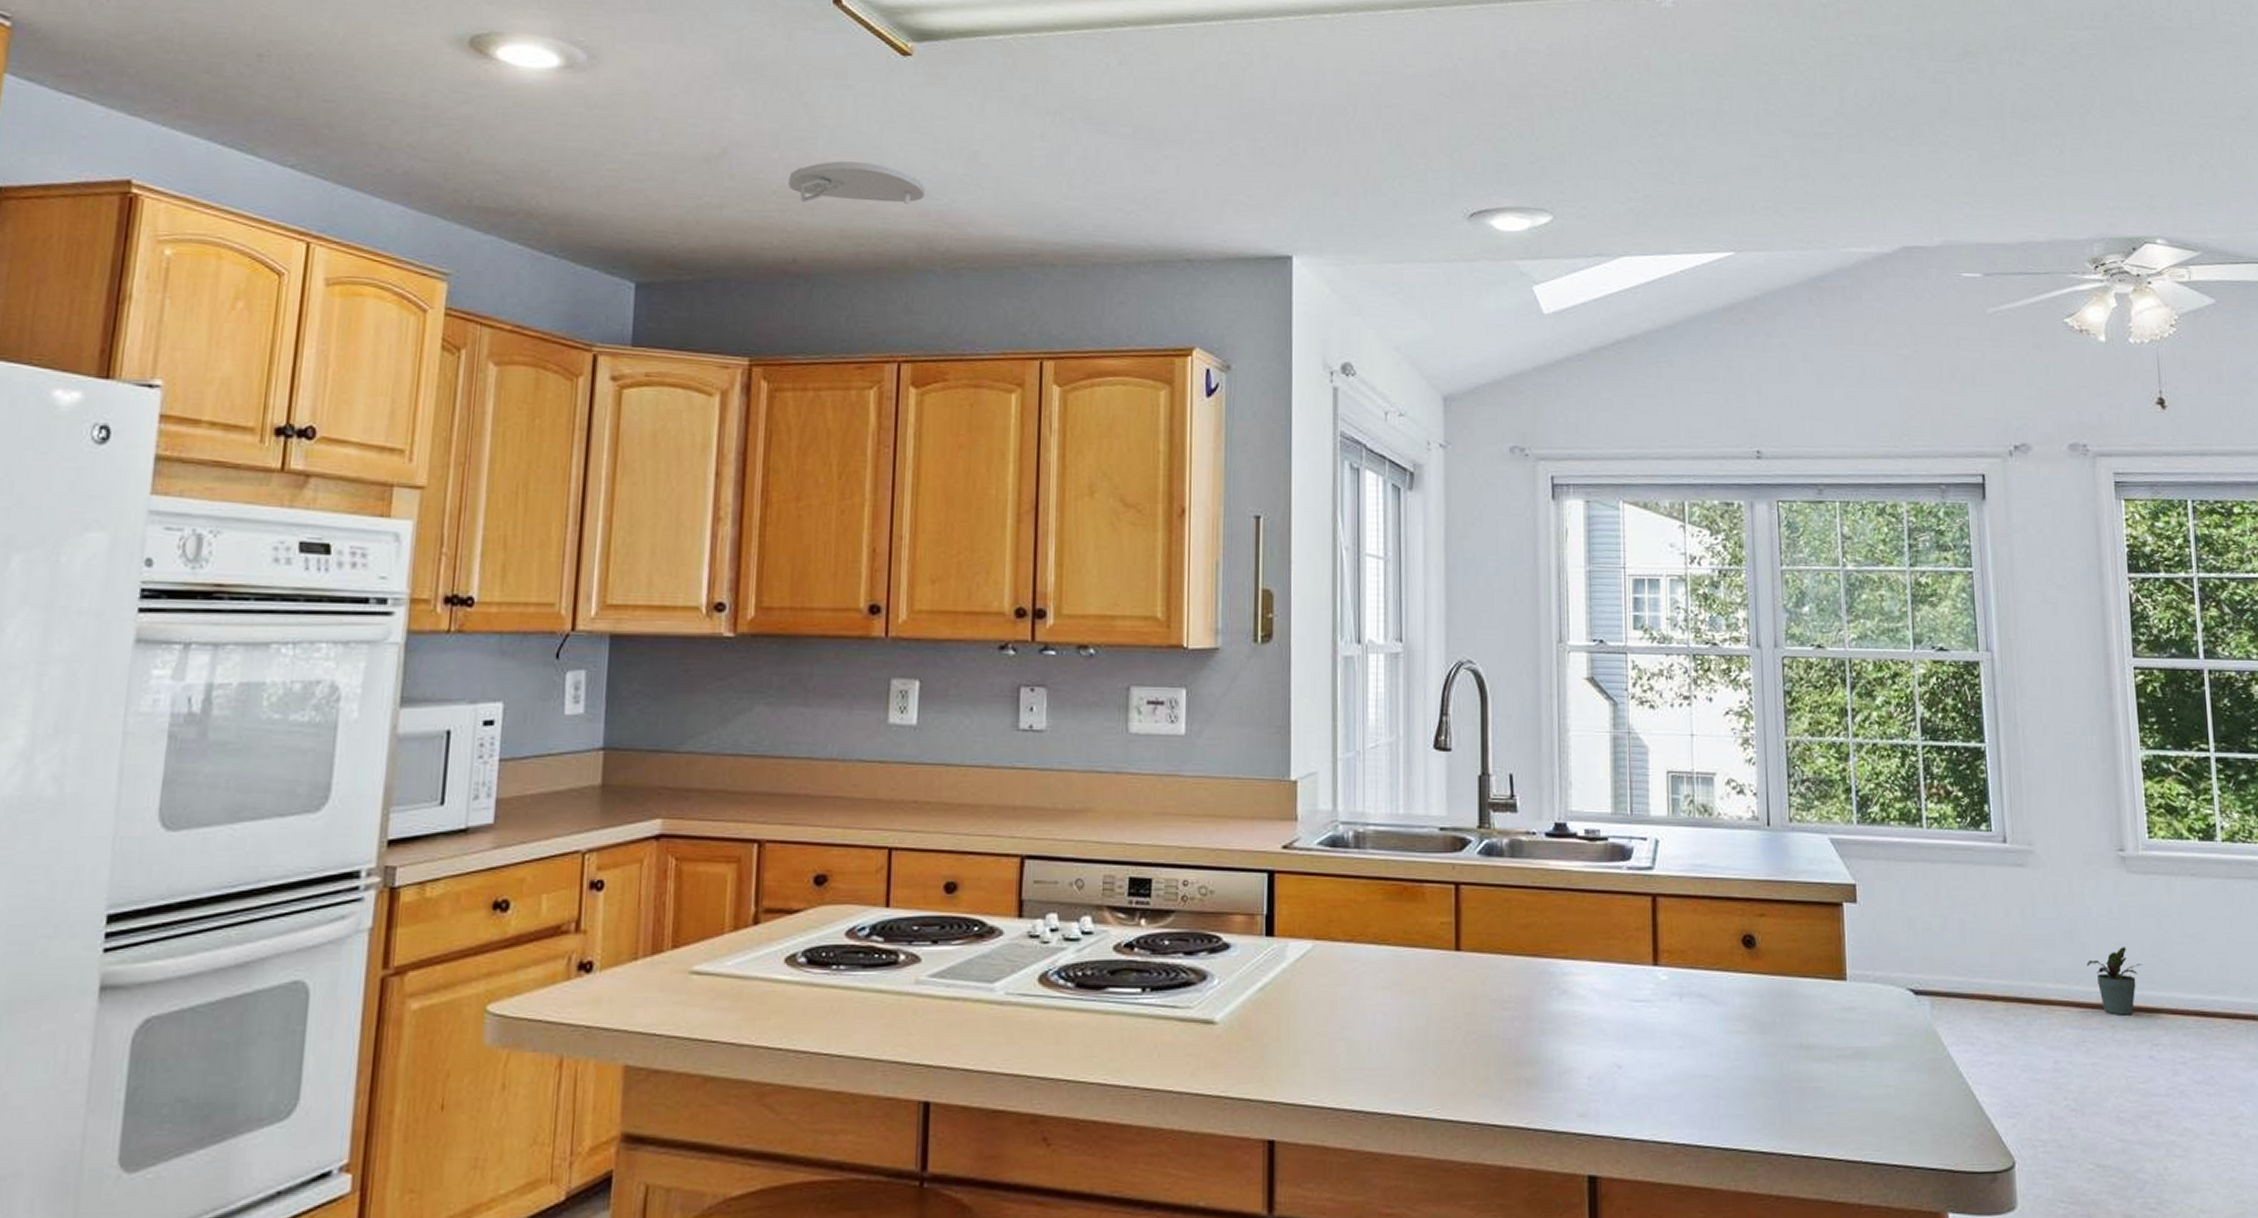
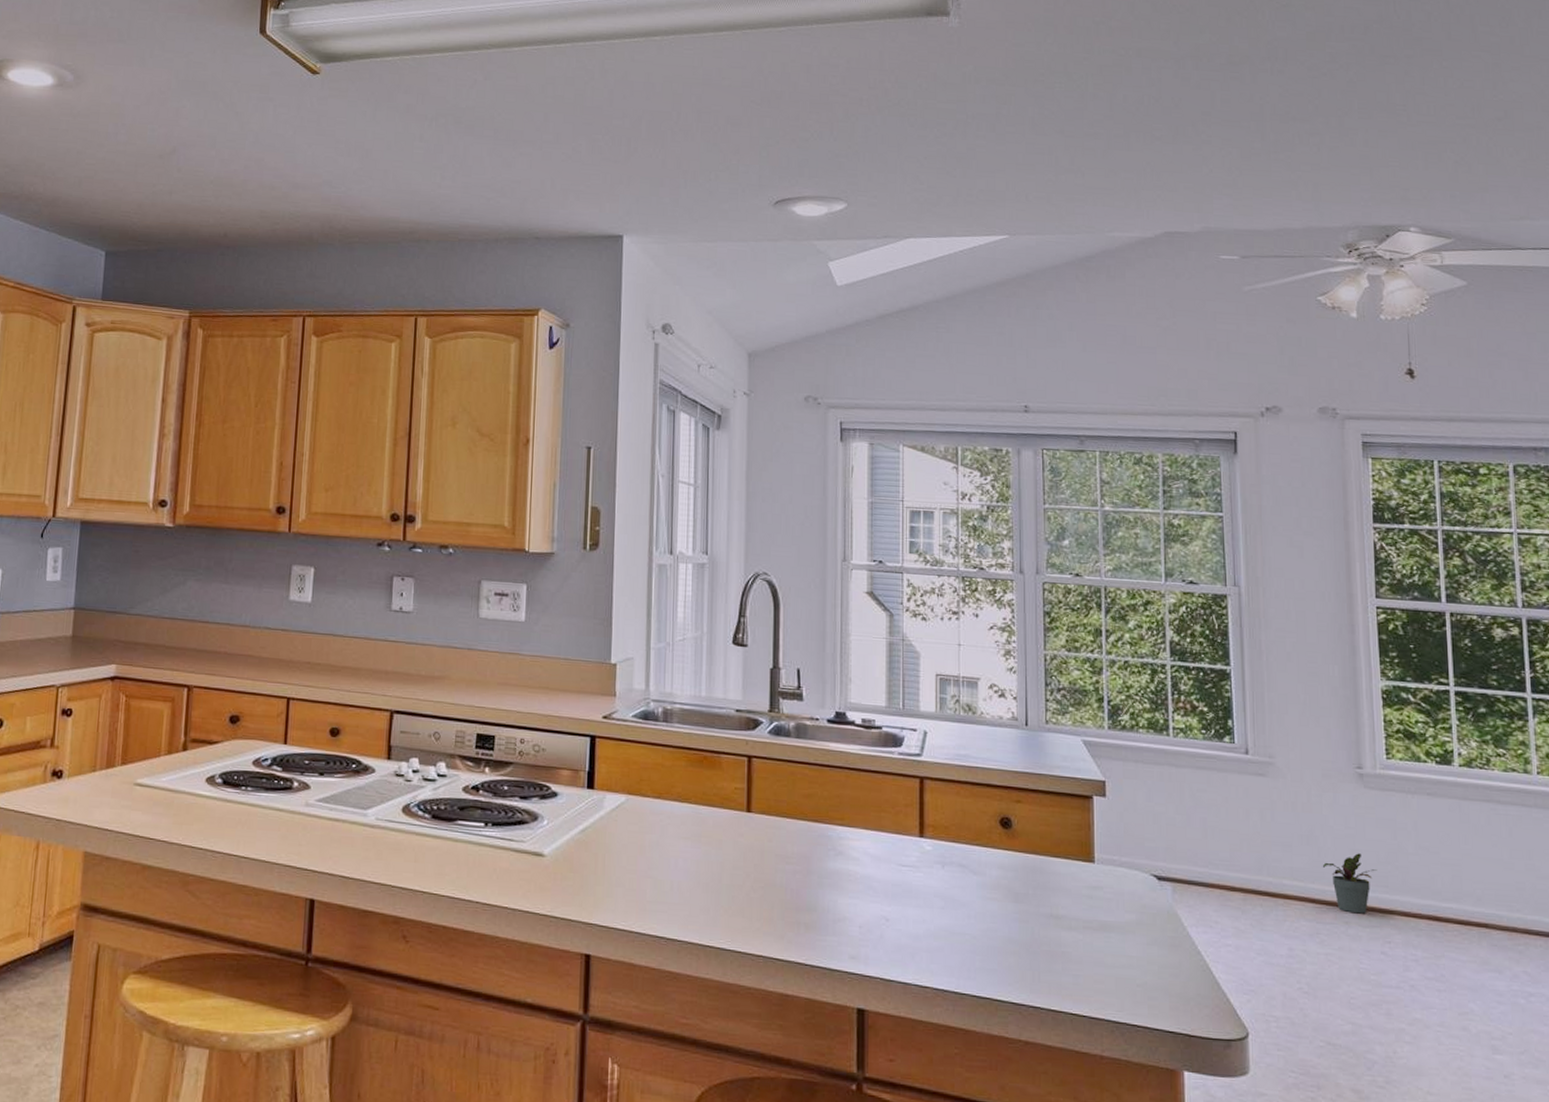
smoke detector: present [788,161,925,205] -> none [222,157,328,192]

